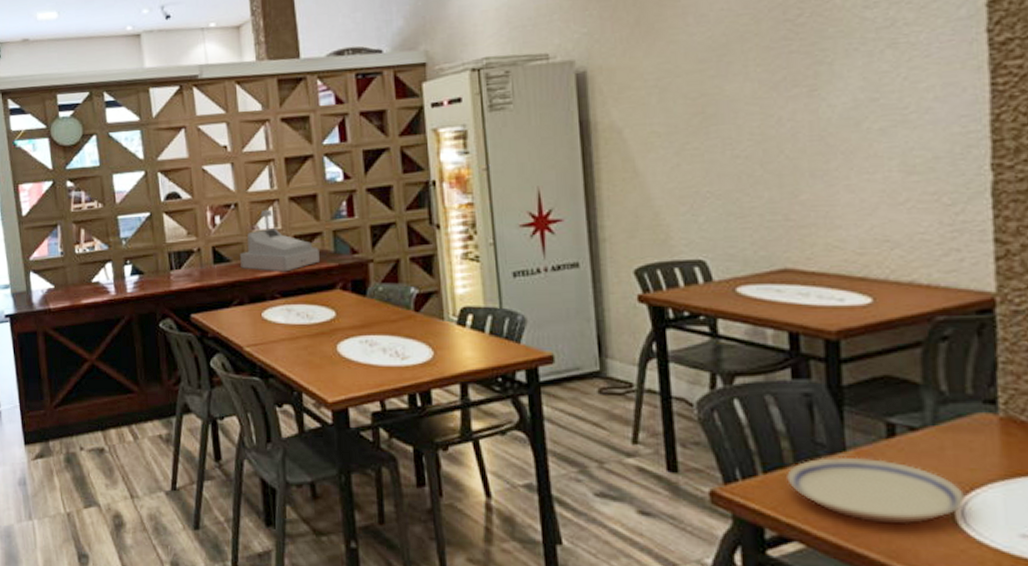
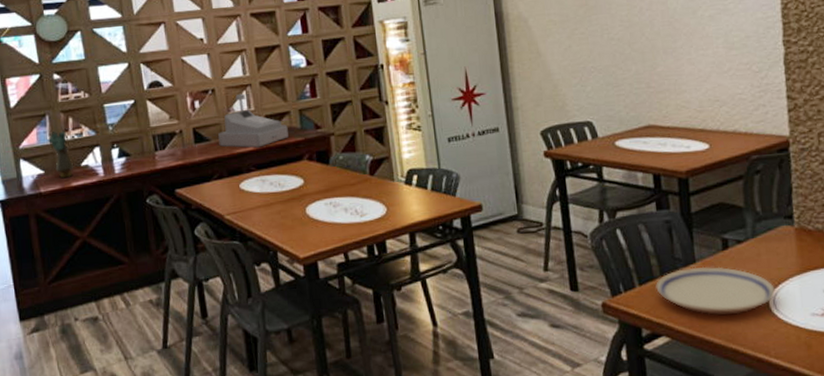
vase: none [58,241,85,295] -> present [47,129,74,179]

